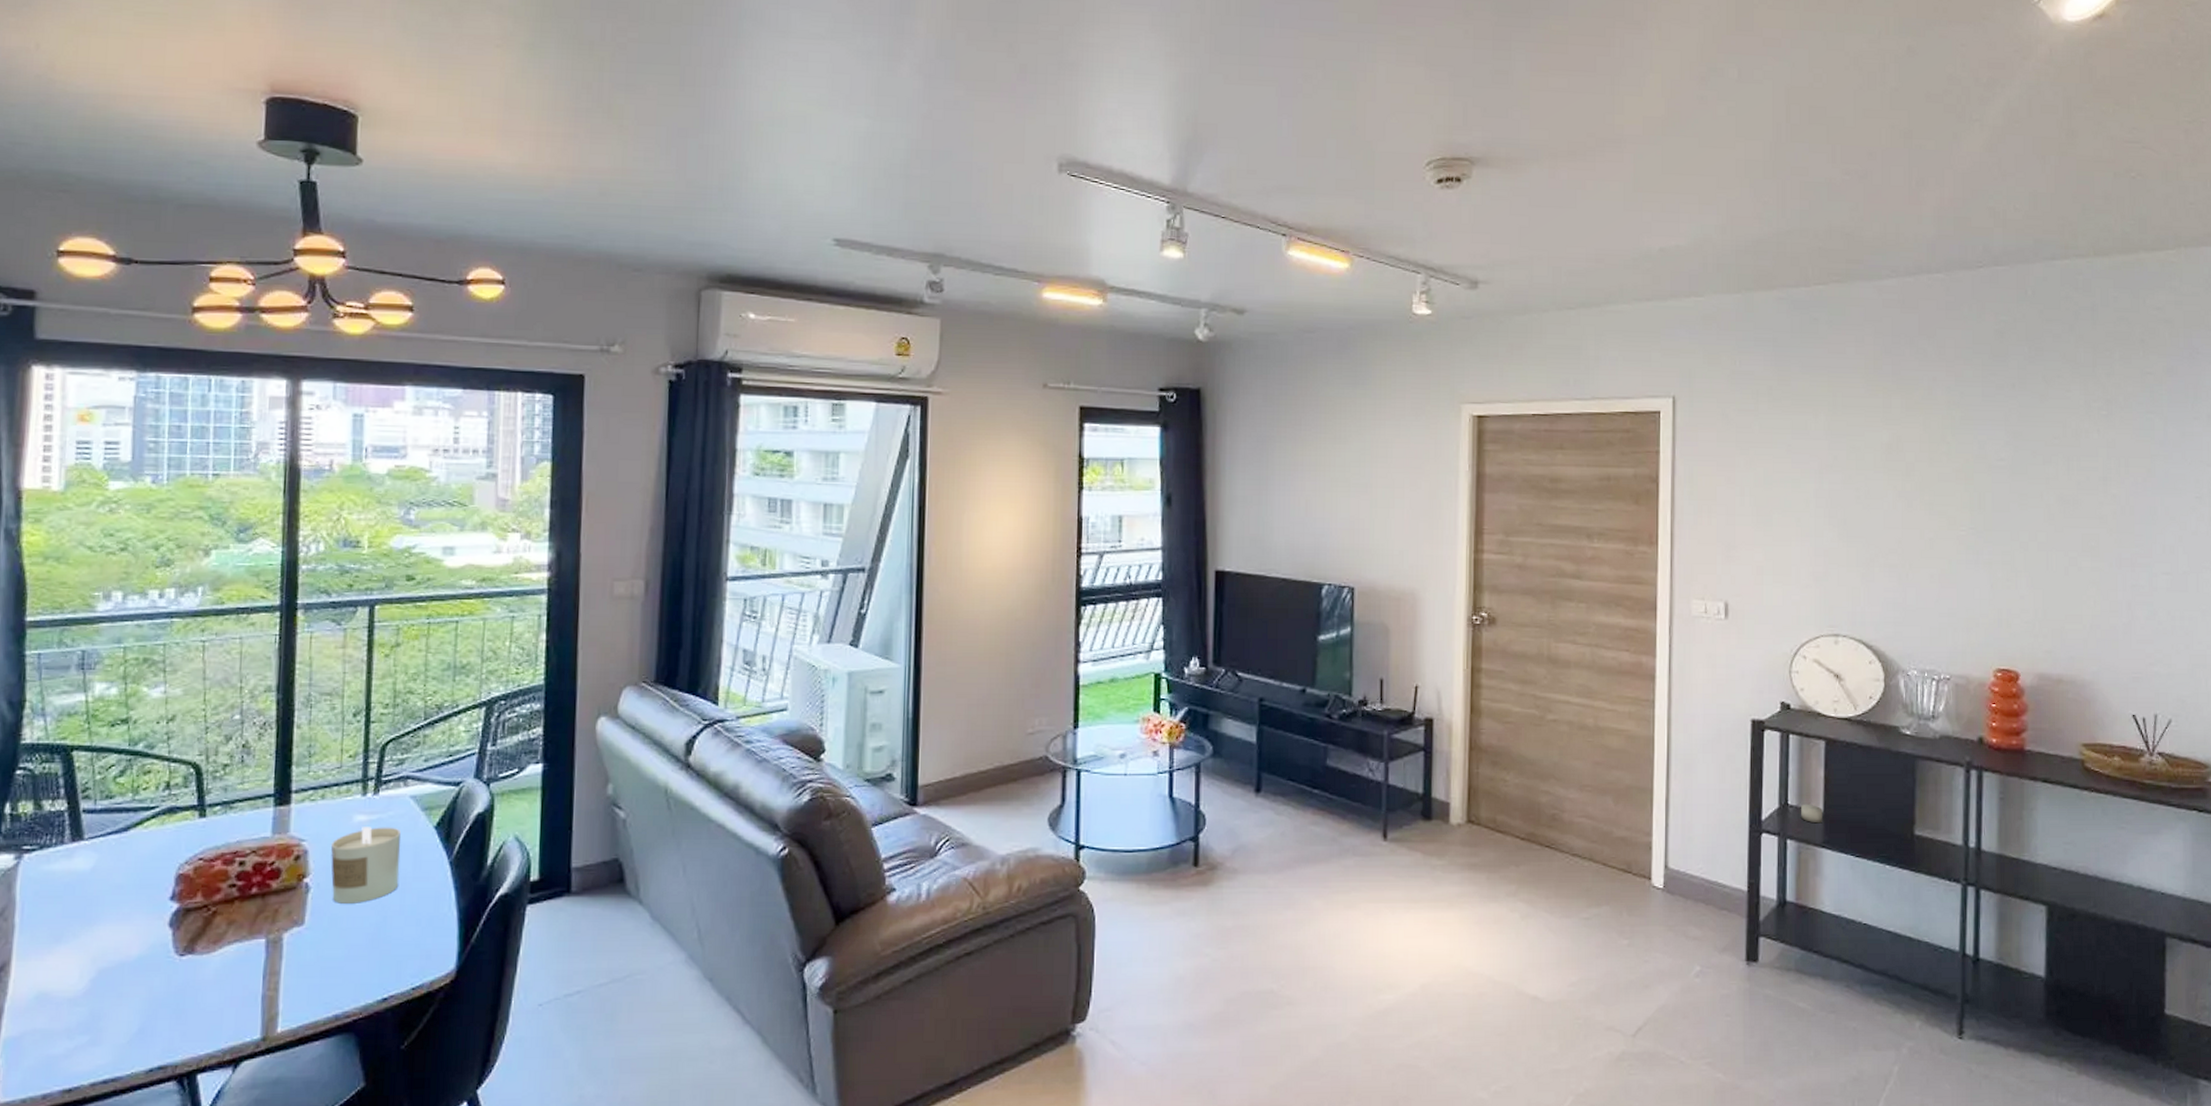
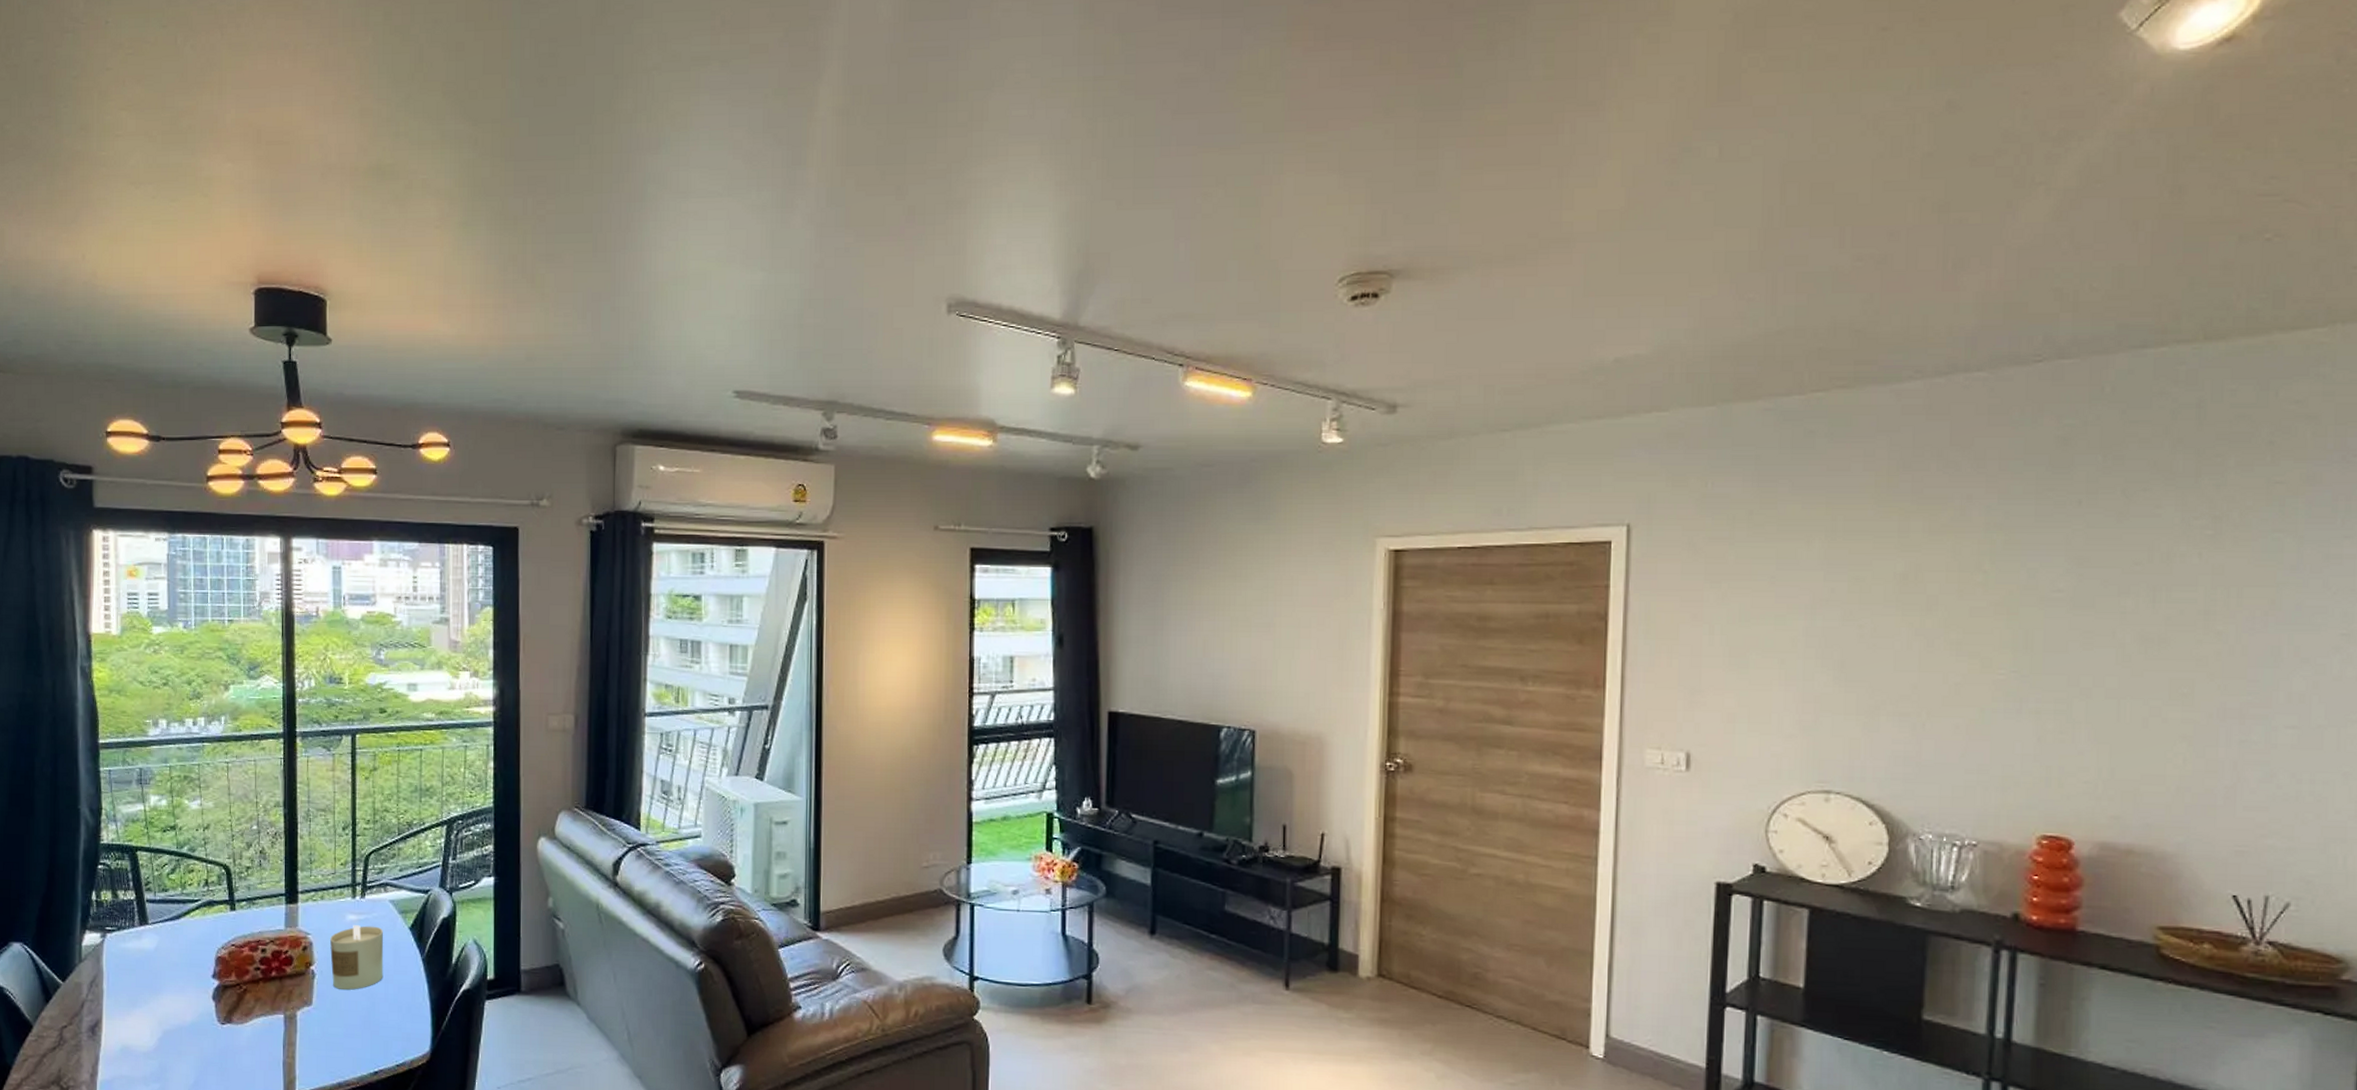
candle: present [1800,805,1822,824] -> none [1774,978,1803,1000]

